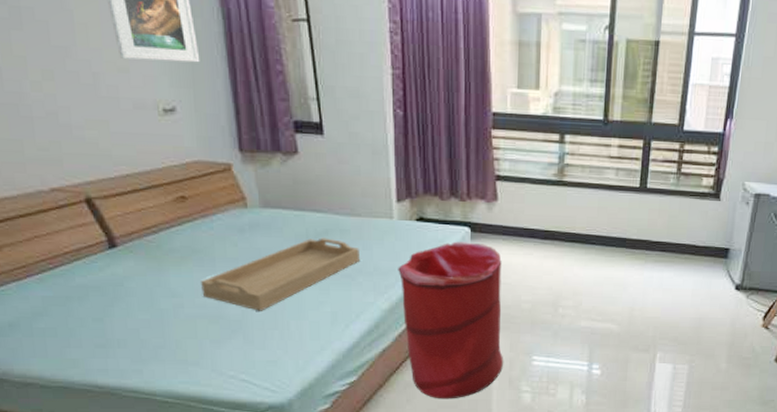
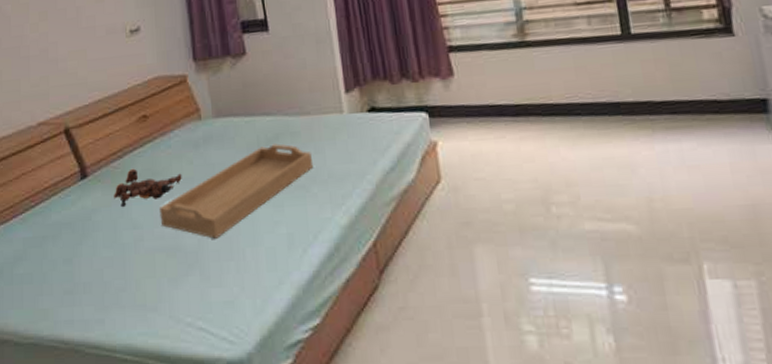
teddy bear: none [149,244,226,278] -> present [114,168,182,208]
laundry hamper: present [398,242,504,399] -> none [353,130,494,348]

